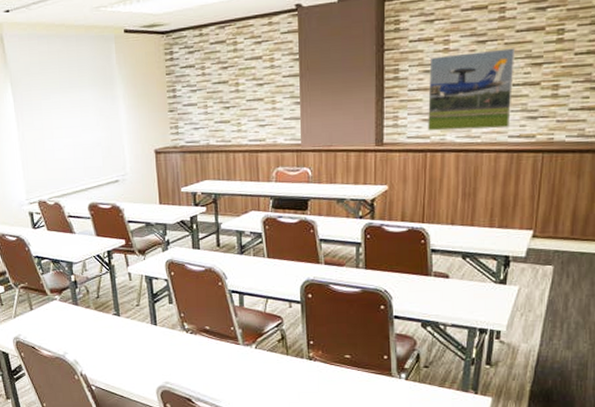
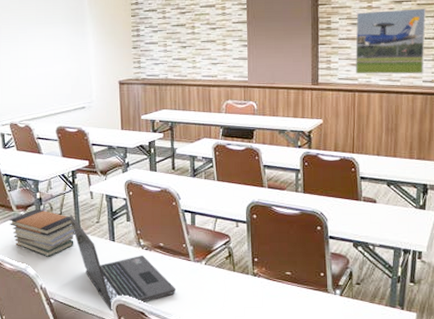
book stack: none [43,292,114,343] -> present [9,208,75,257]
laptop: none [107,298,225,398] -> present [70,215,176,311]

